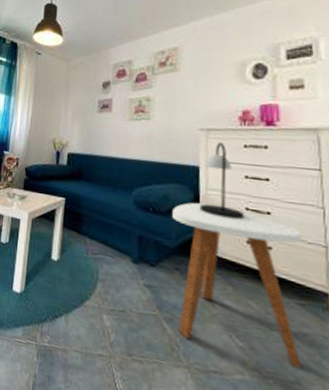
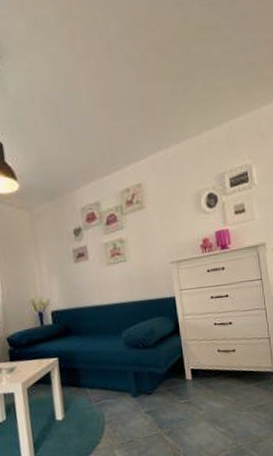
side table: present [172,202,302,370] -> none [159,327,261,443]
table lamp: present [199,142,245,220] -> none [178,271,214,337]

